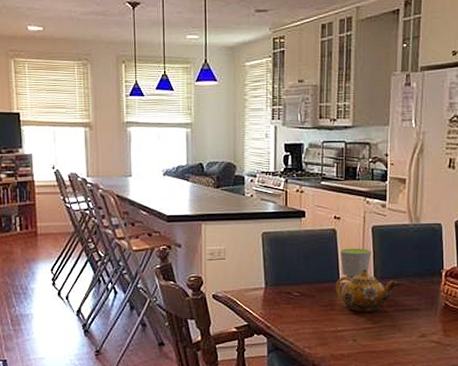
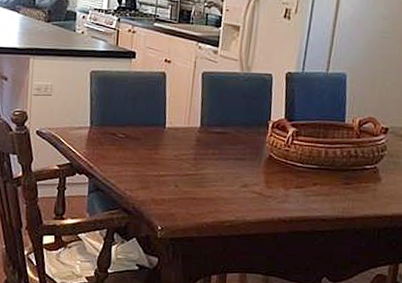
teapot: present [335,269,397,312] -> none [160,115,223,159]
cup: present [341,248,371,279] -> none [168,92,200,125]

